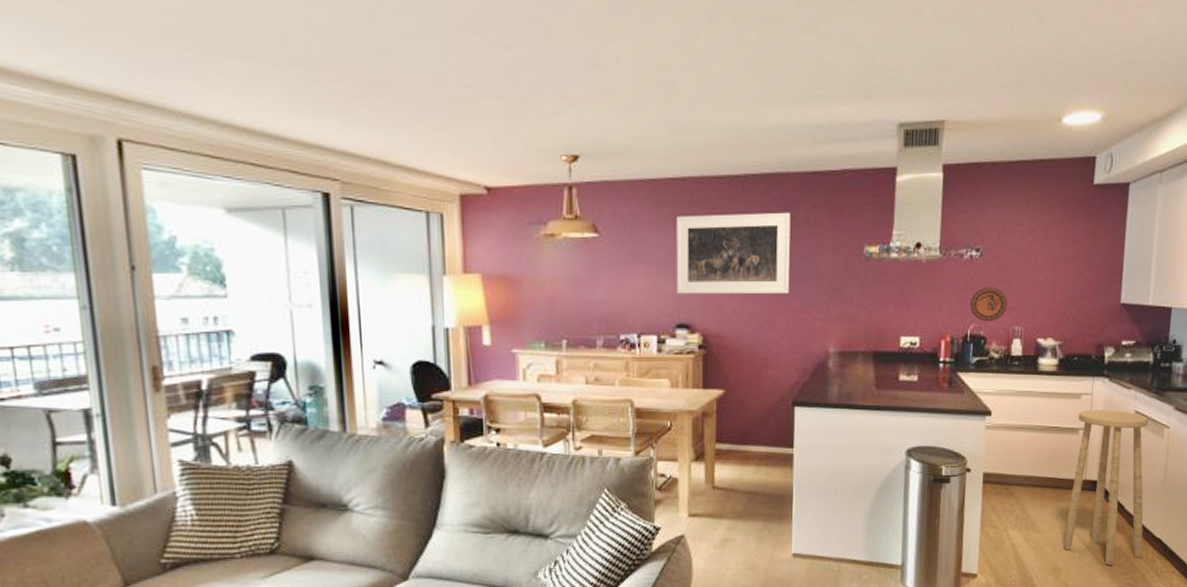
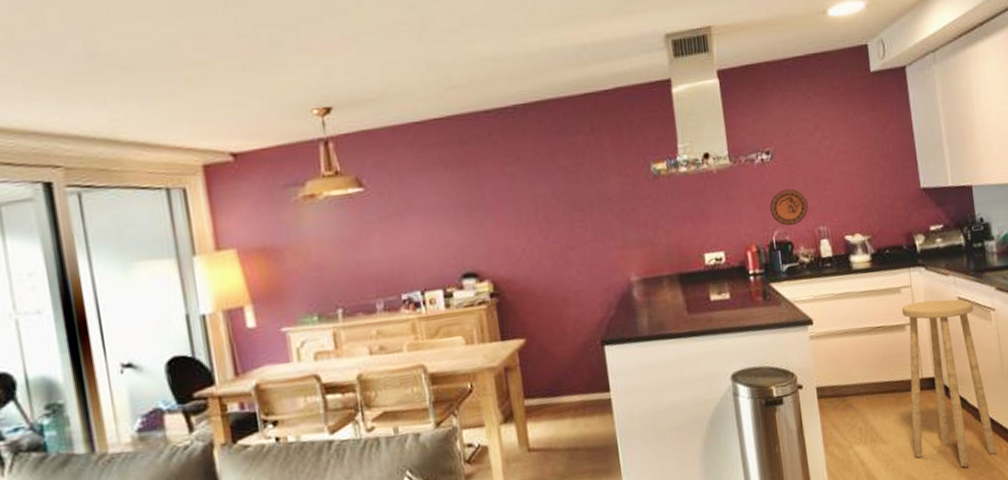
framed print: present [676,212,791,295] -> none [446,139,580,242]

